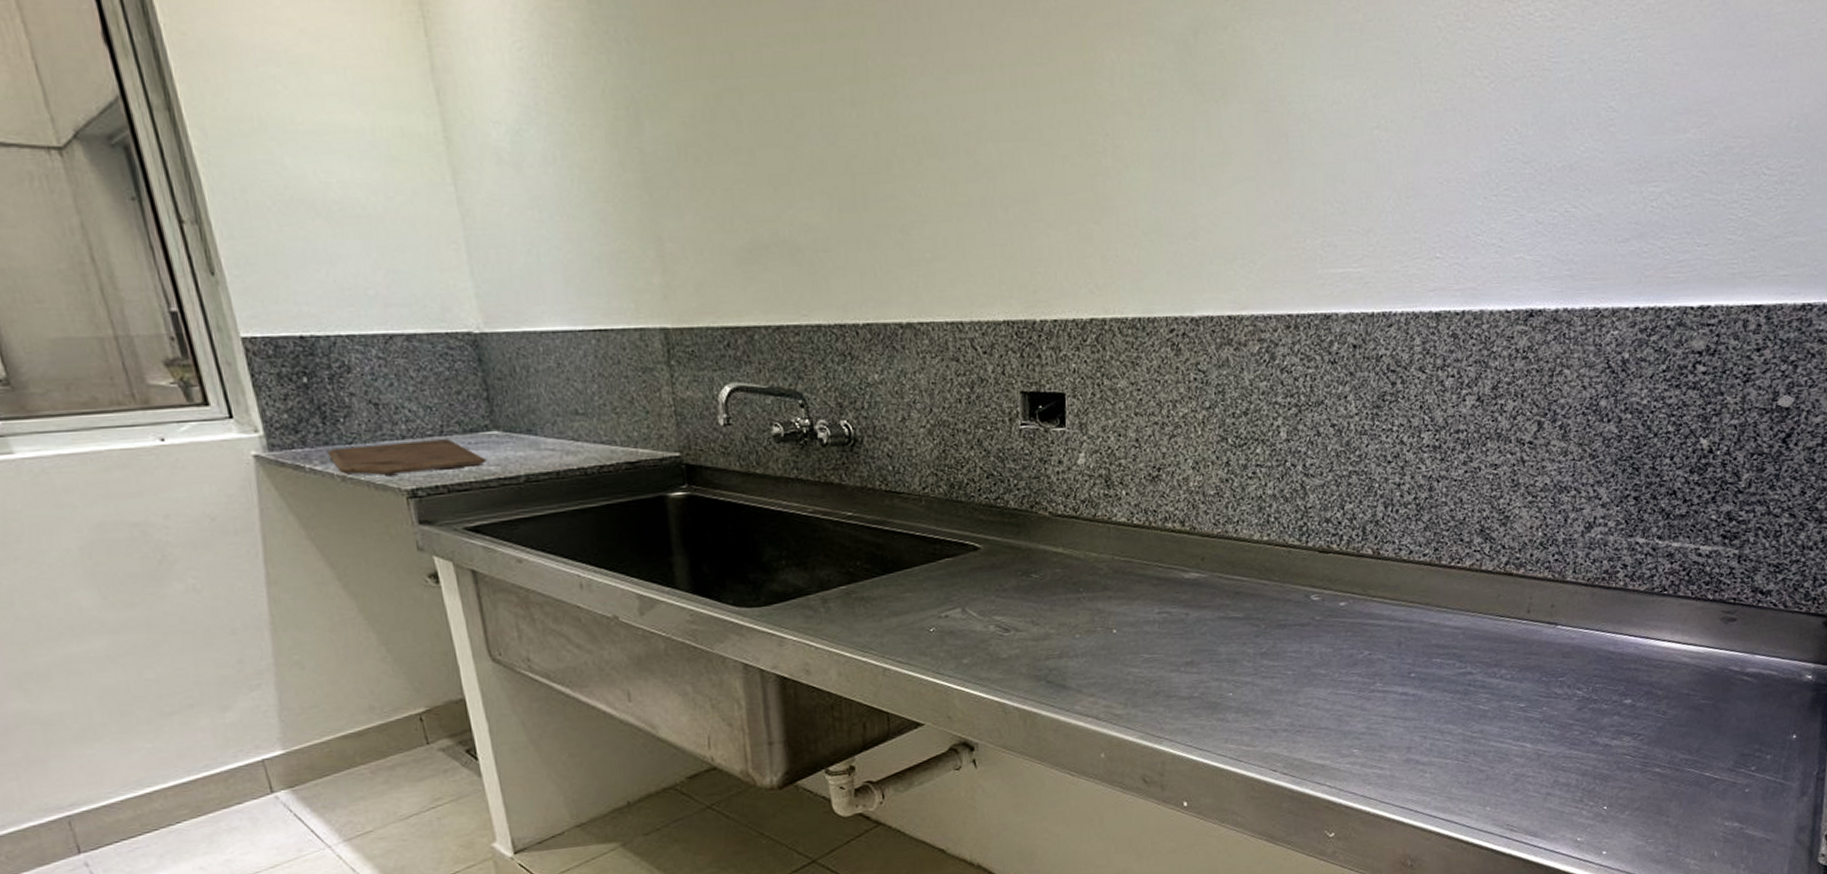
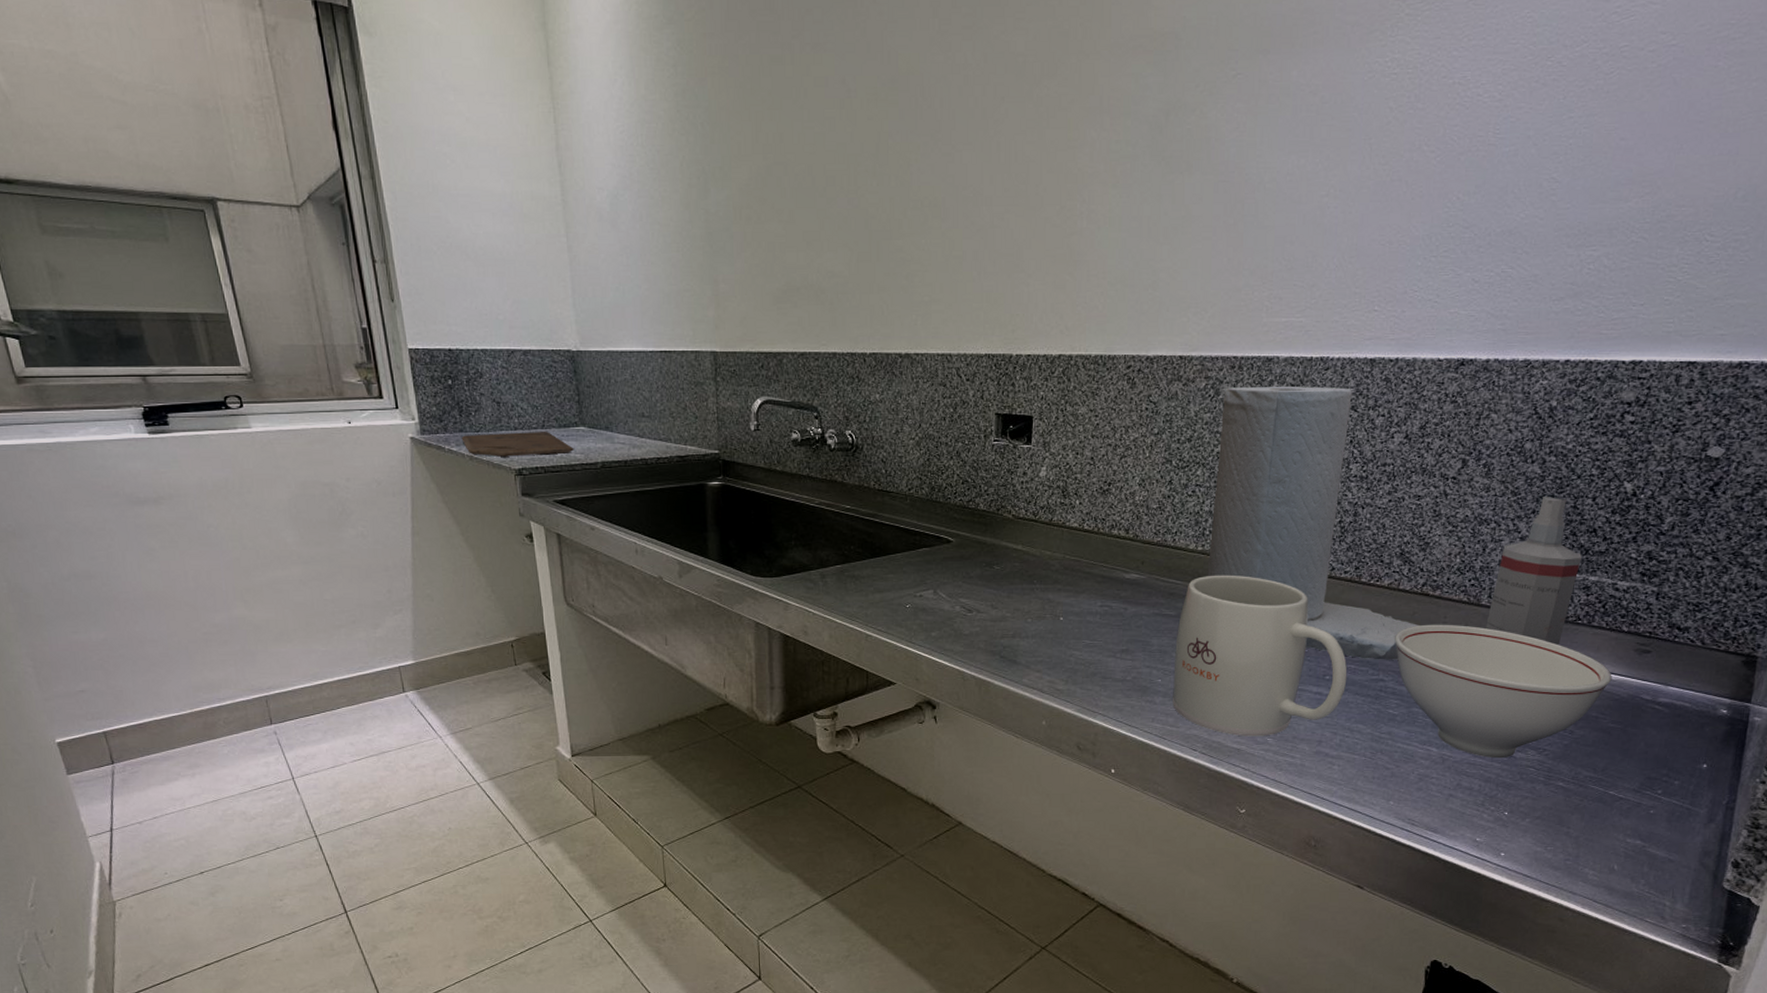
mug: none [1245,566,1434,750] -> present [1173,574,1348,737]
paper towel: none [1275,346,1506,651] -> present [1207,385,1420,660]
bowl: none [1480,605,1701,749] -> present [1395,624,1612,759]
spray bottle: none [1573,458,1663,620] -> present [1486,497,1582,646]

